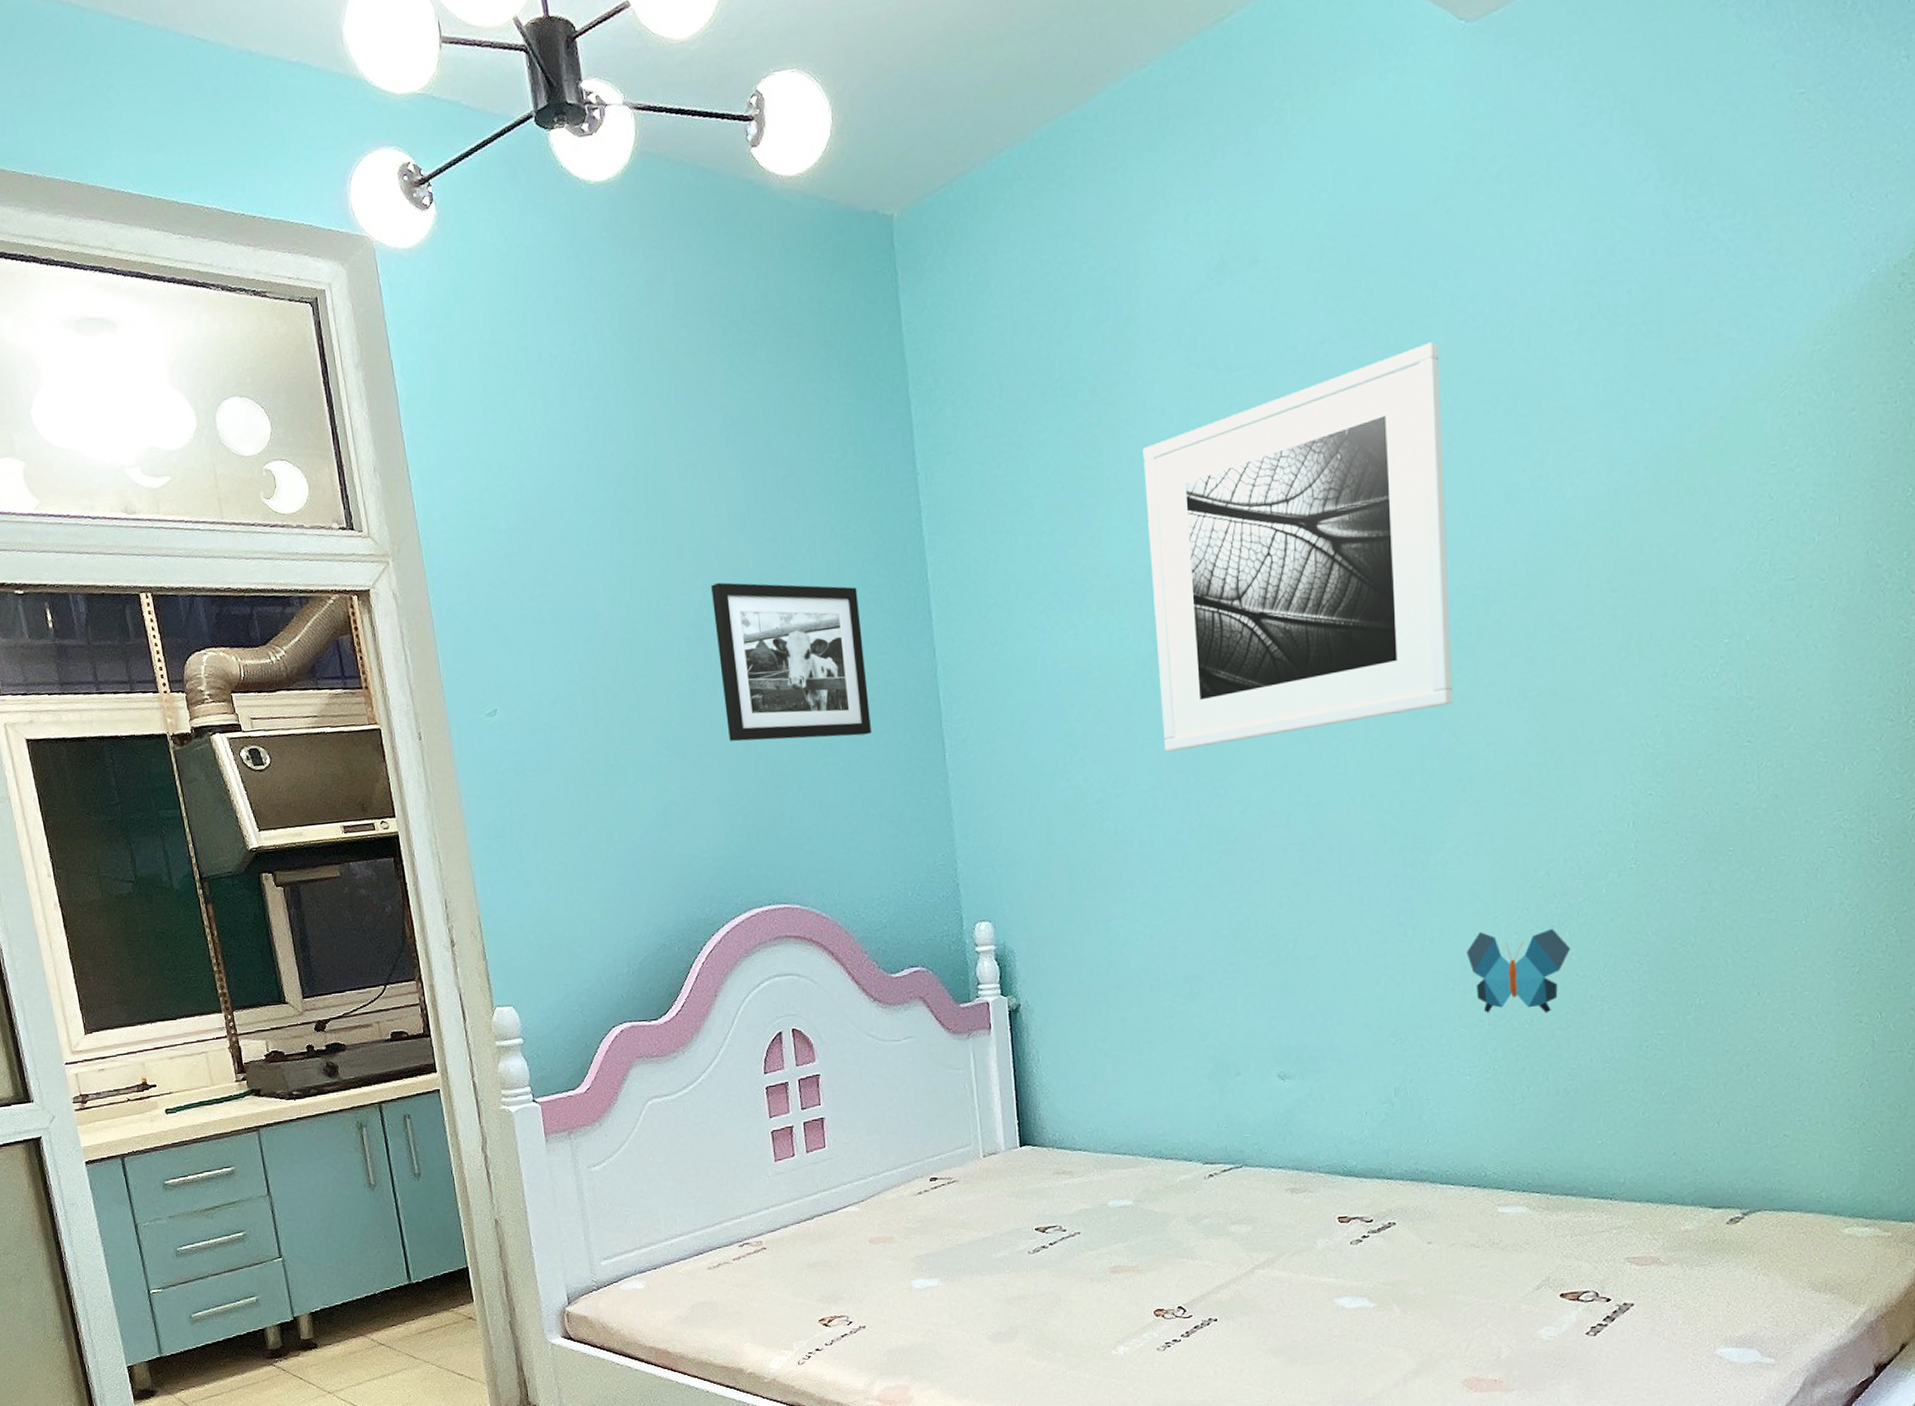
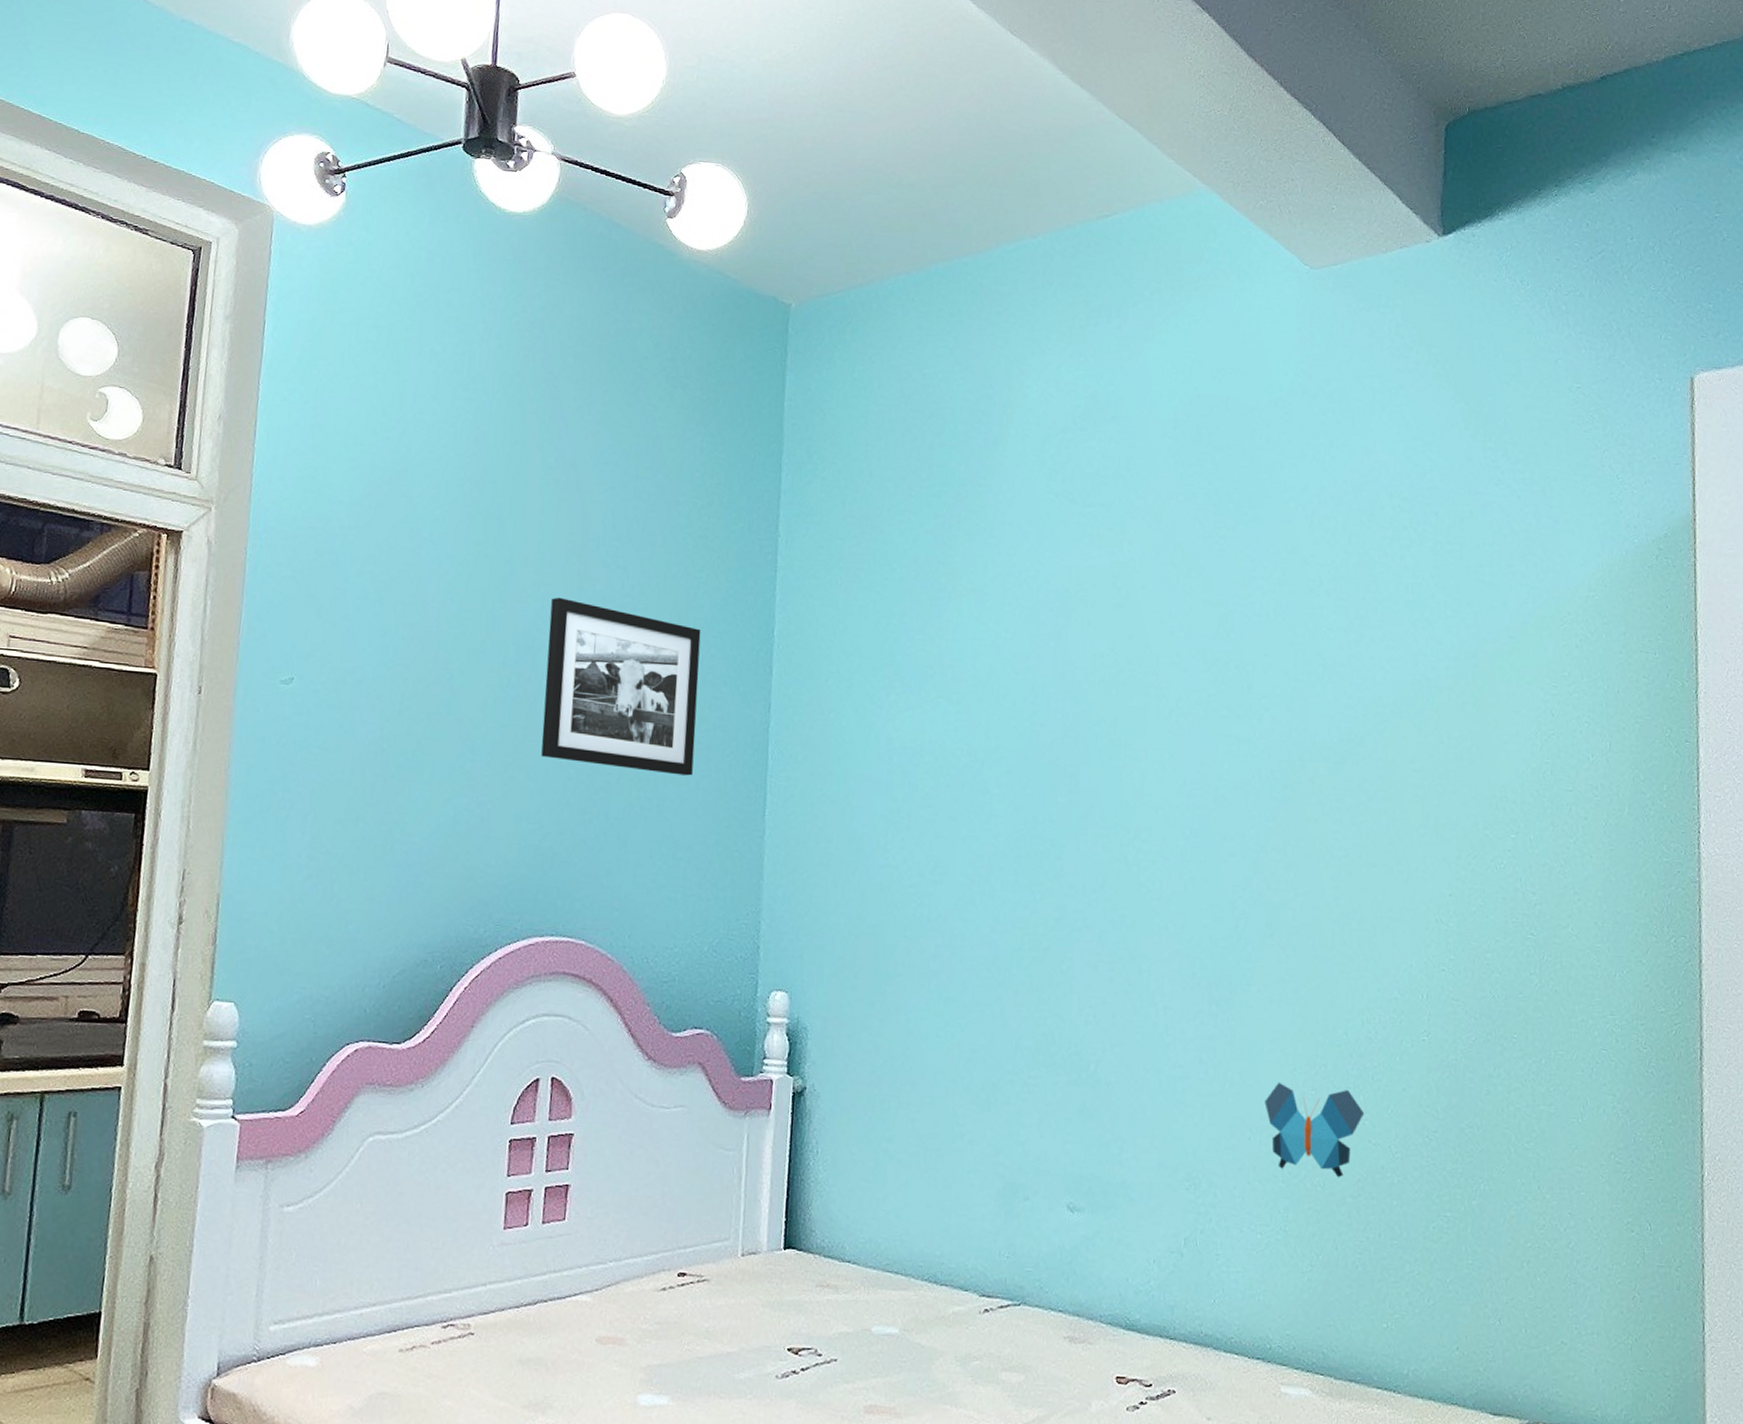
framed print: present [1143,342,1452,752] -> none [987,519,1272,851]

